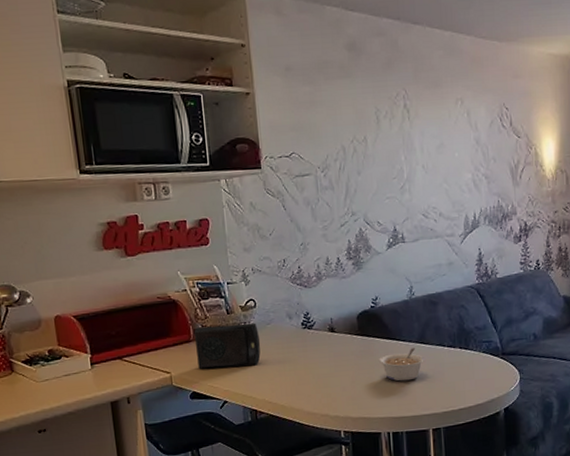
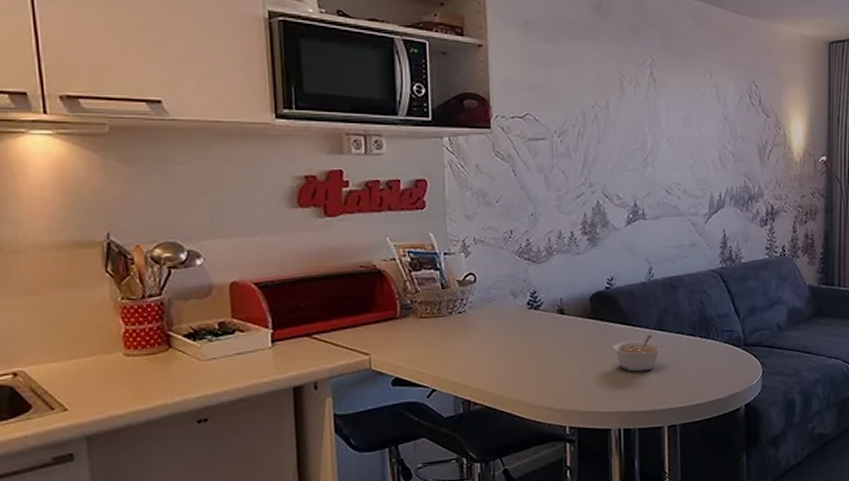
speaker: present [194,322,261,369] -> none [401,300,478,351]

